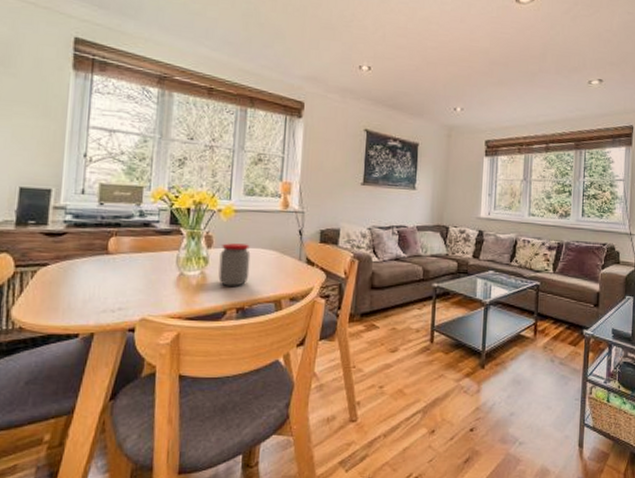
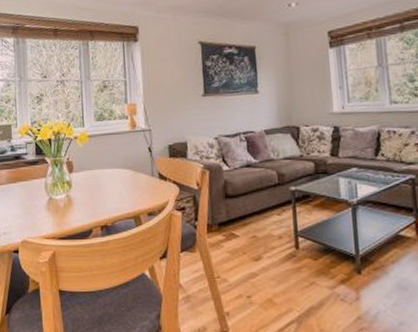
jar: present [218,243,251,286] -> none [81,166,109,206]

